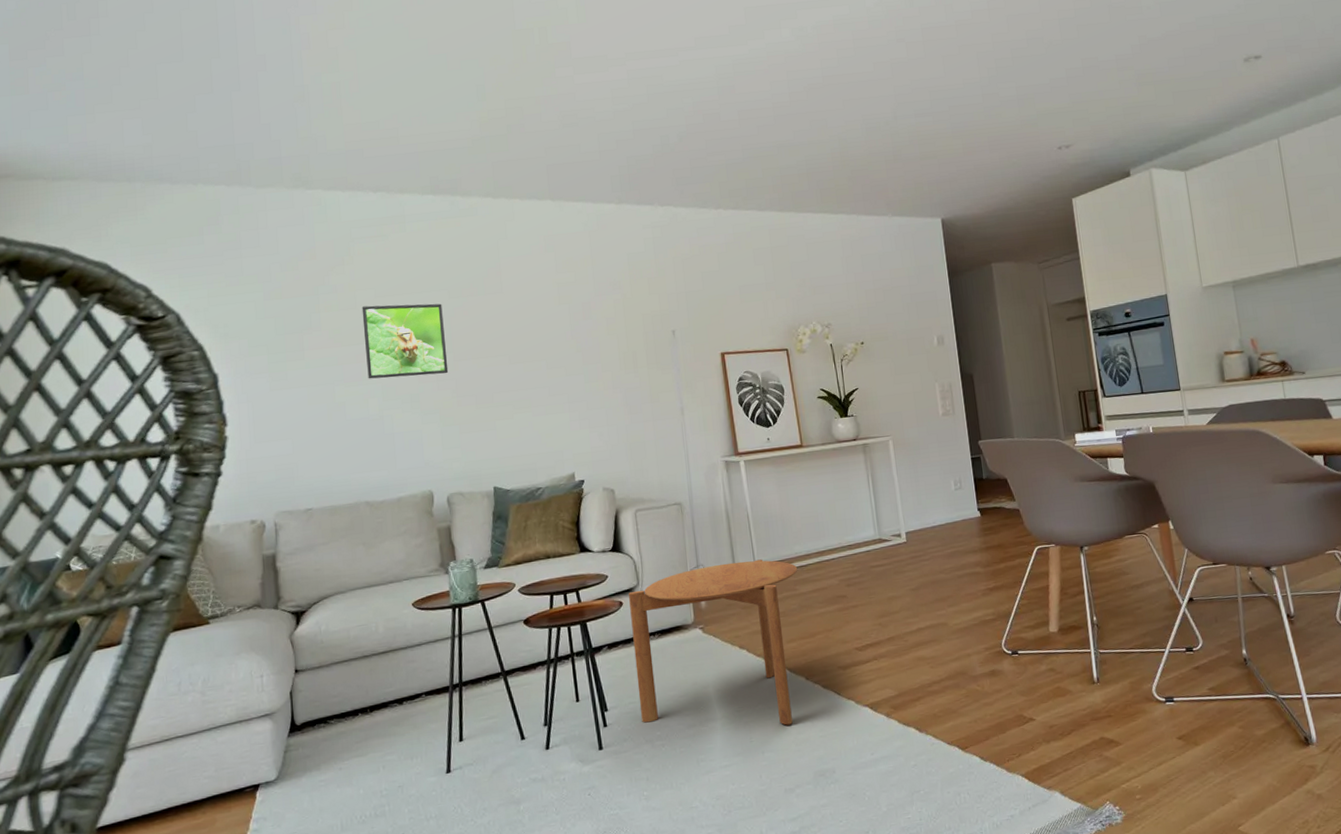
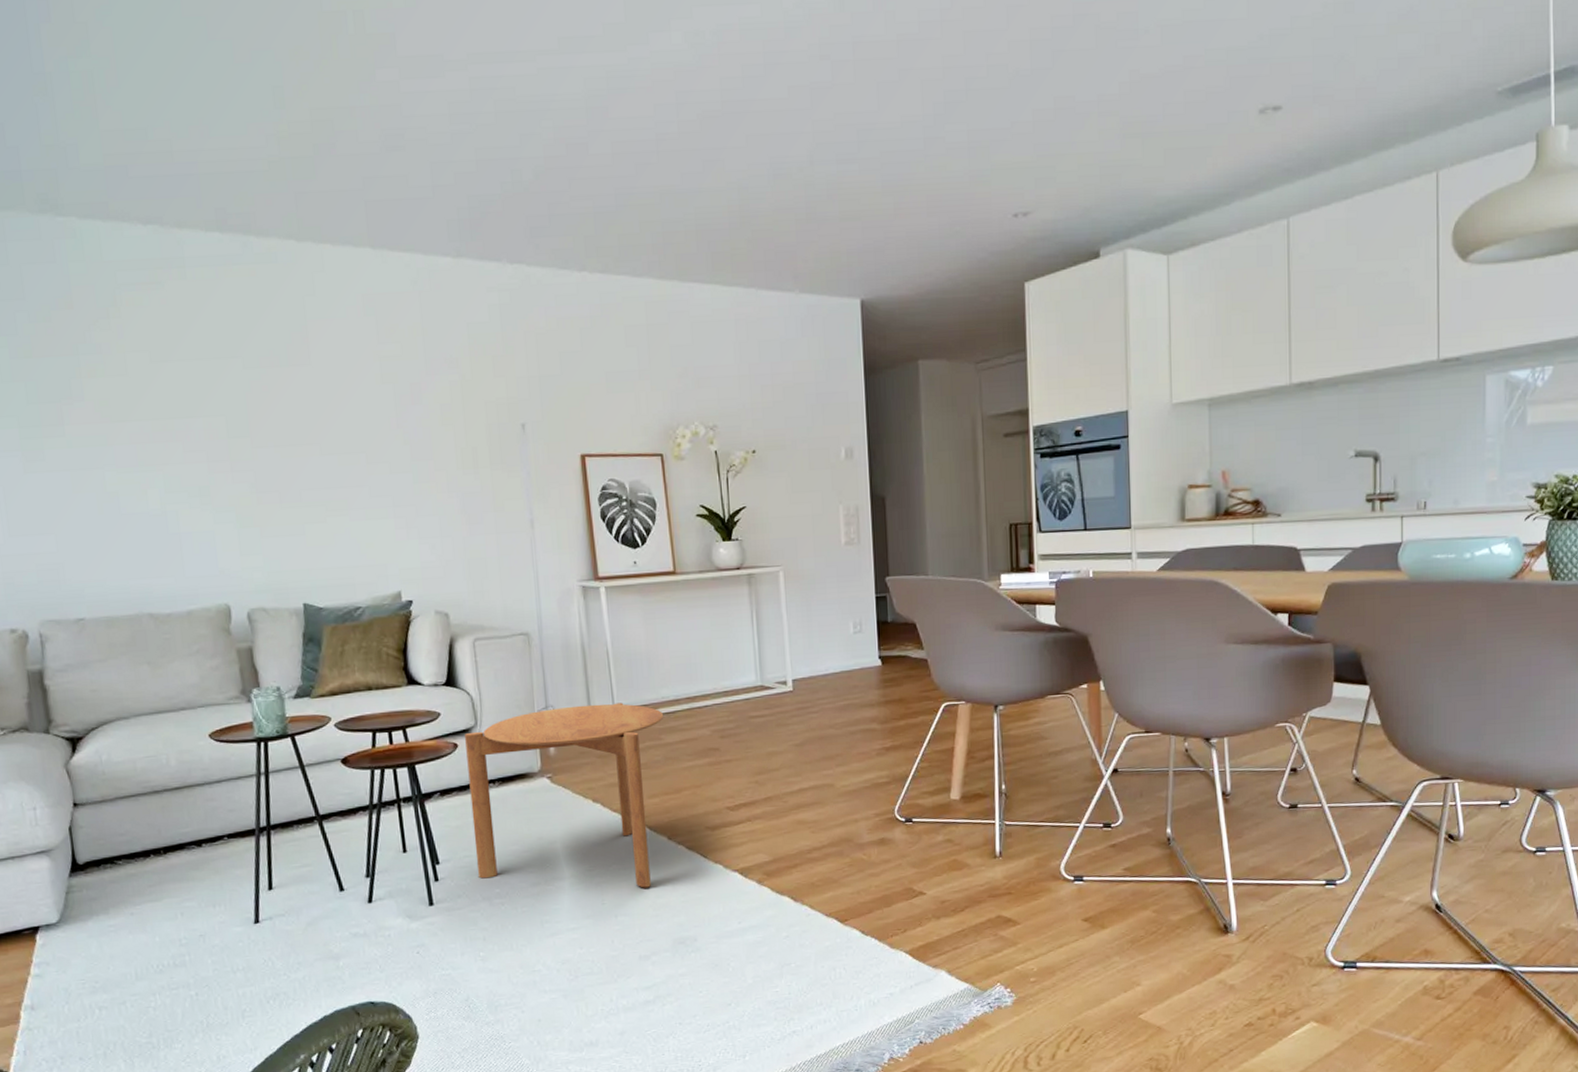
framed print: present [361,303,449,379] -> none [134,372,246,465]

